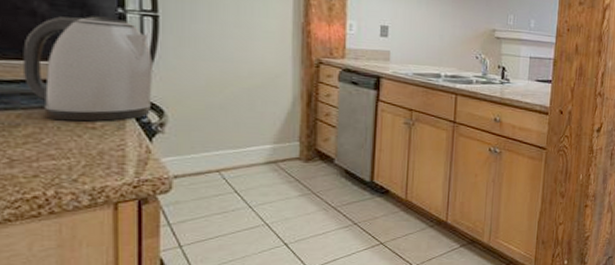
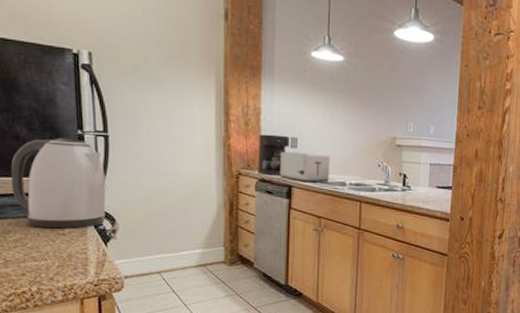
coffee maker: none [342,20,379,66] -> present [258,134,289,176]
toaster: none [367,39,425,74] -> present [279,151,331,183]

